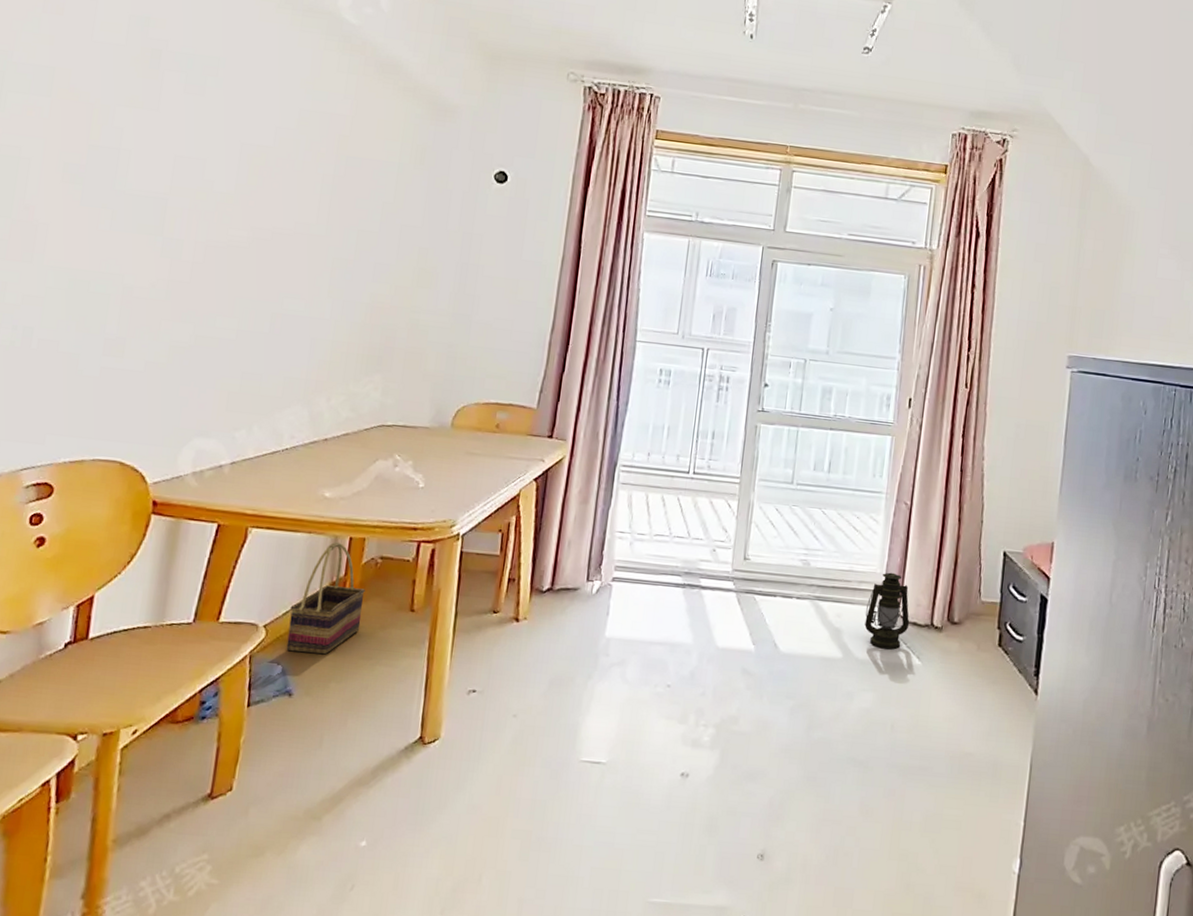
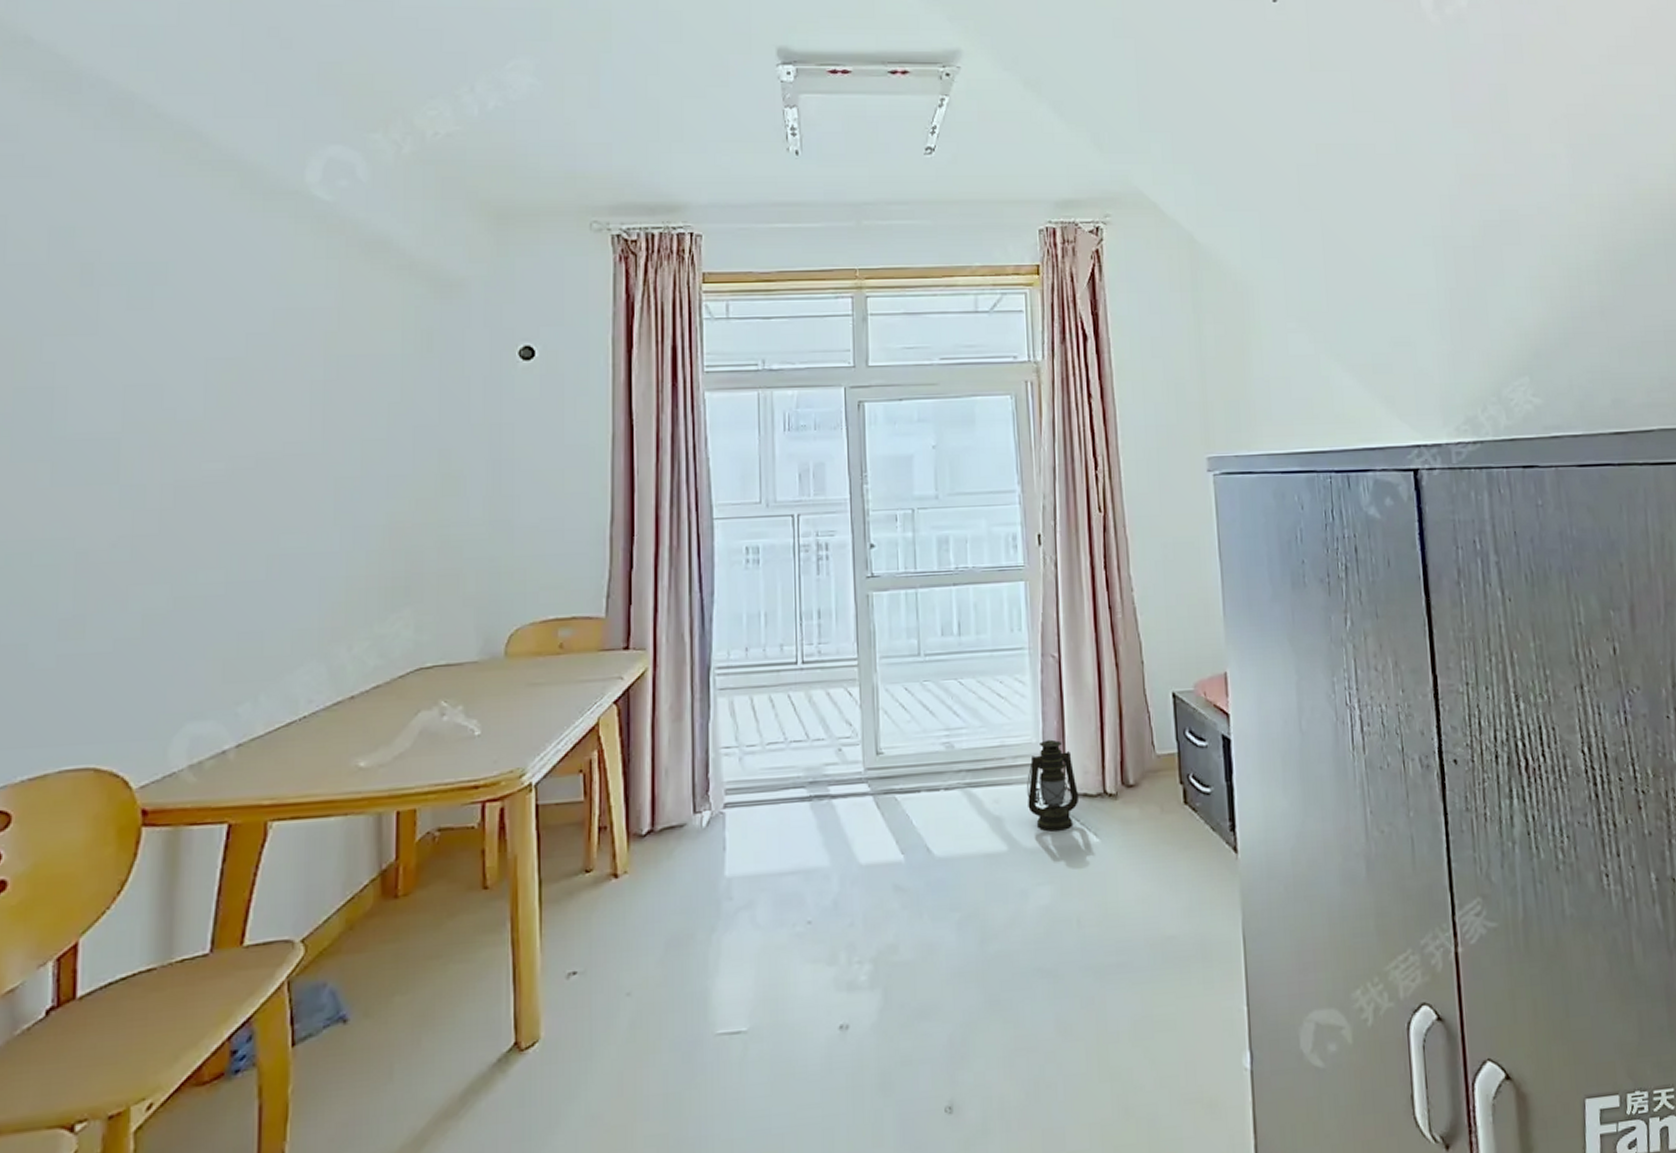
basket: present [286,541,365,655] -> none [332,819,424,967]

